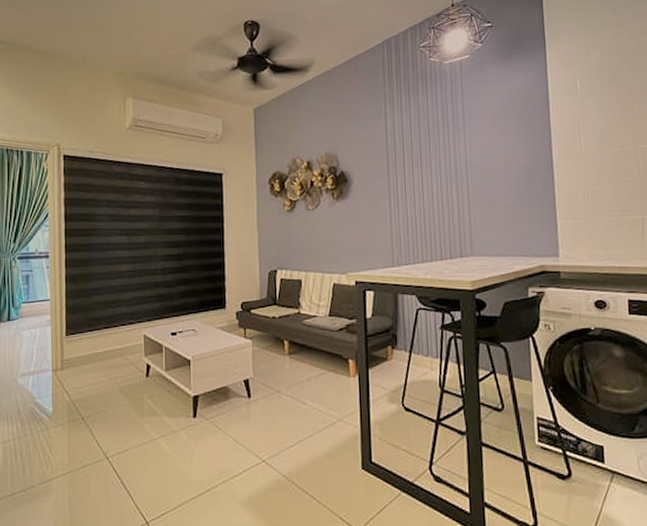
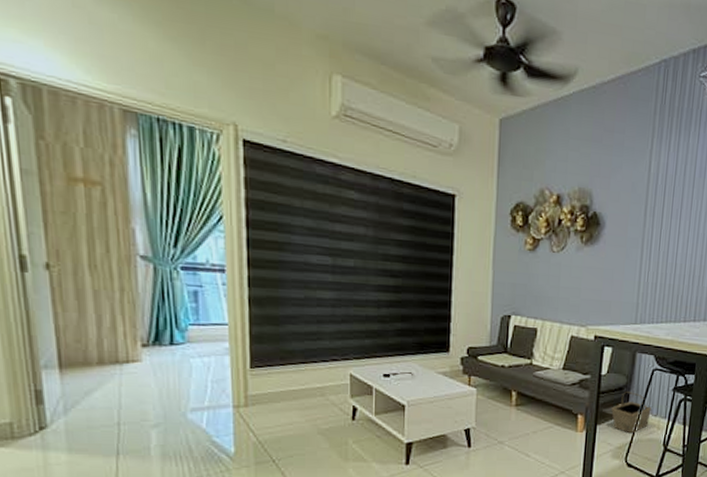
basket: none [381,333,421,376] -> present [611,392,651,434]

